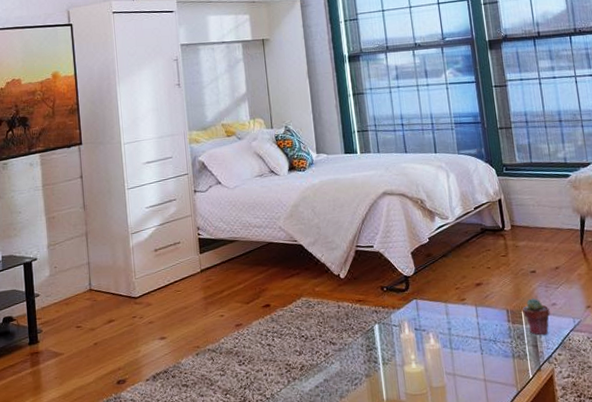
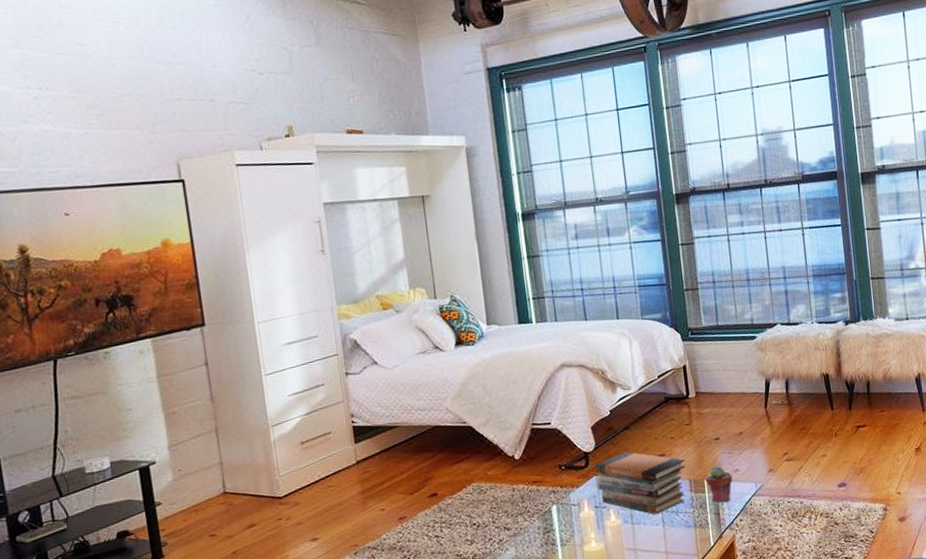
book stack: none [415,278,503,342] -> present [596,451,685,515]

